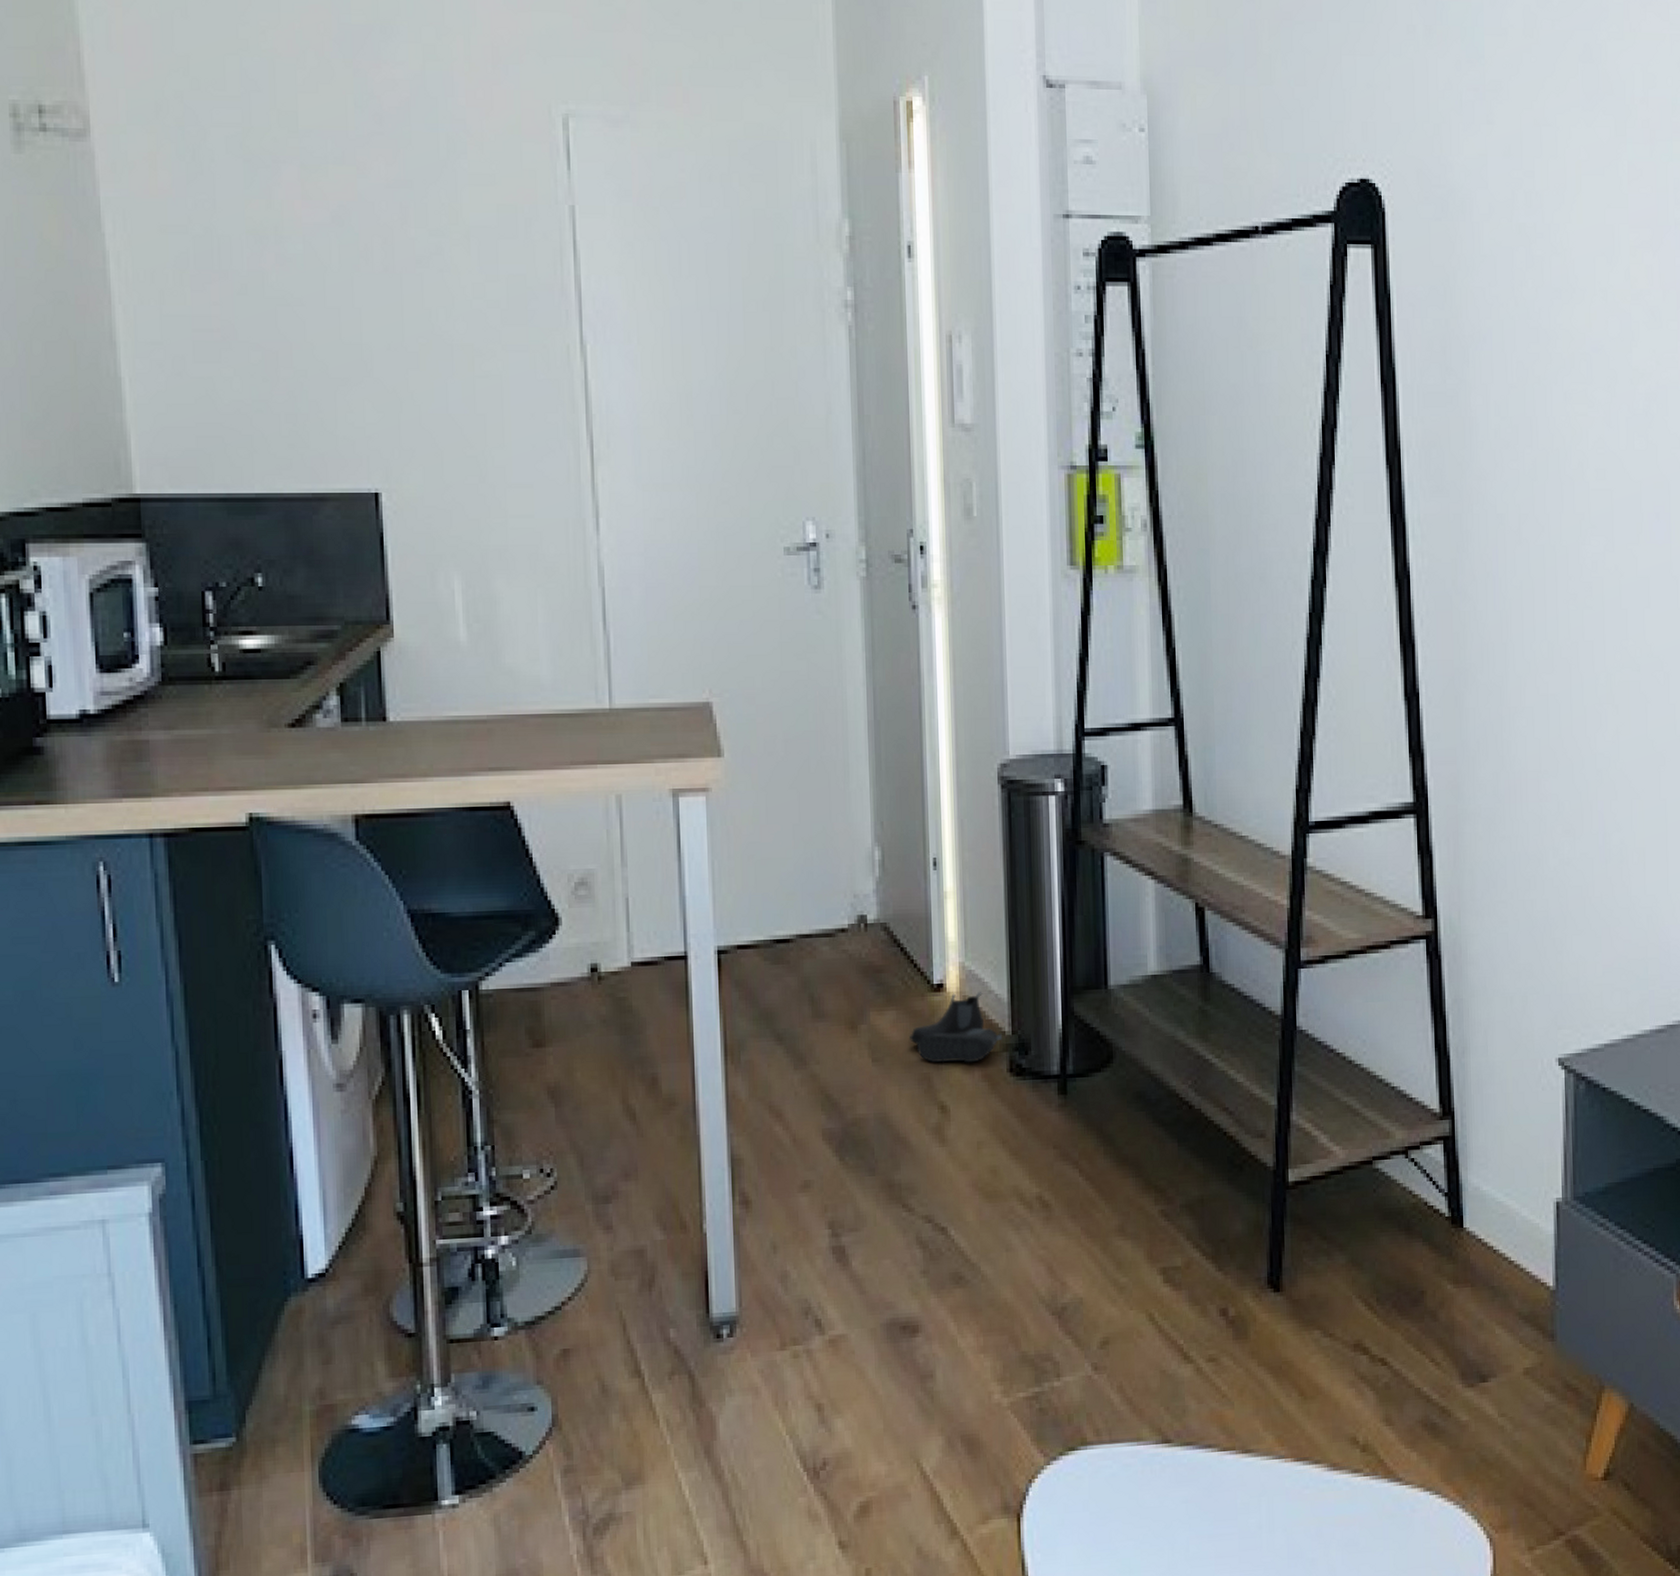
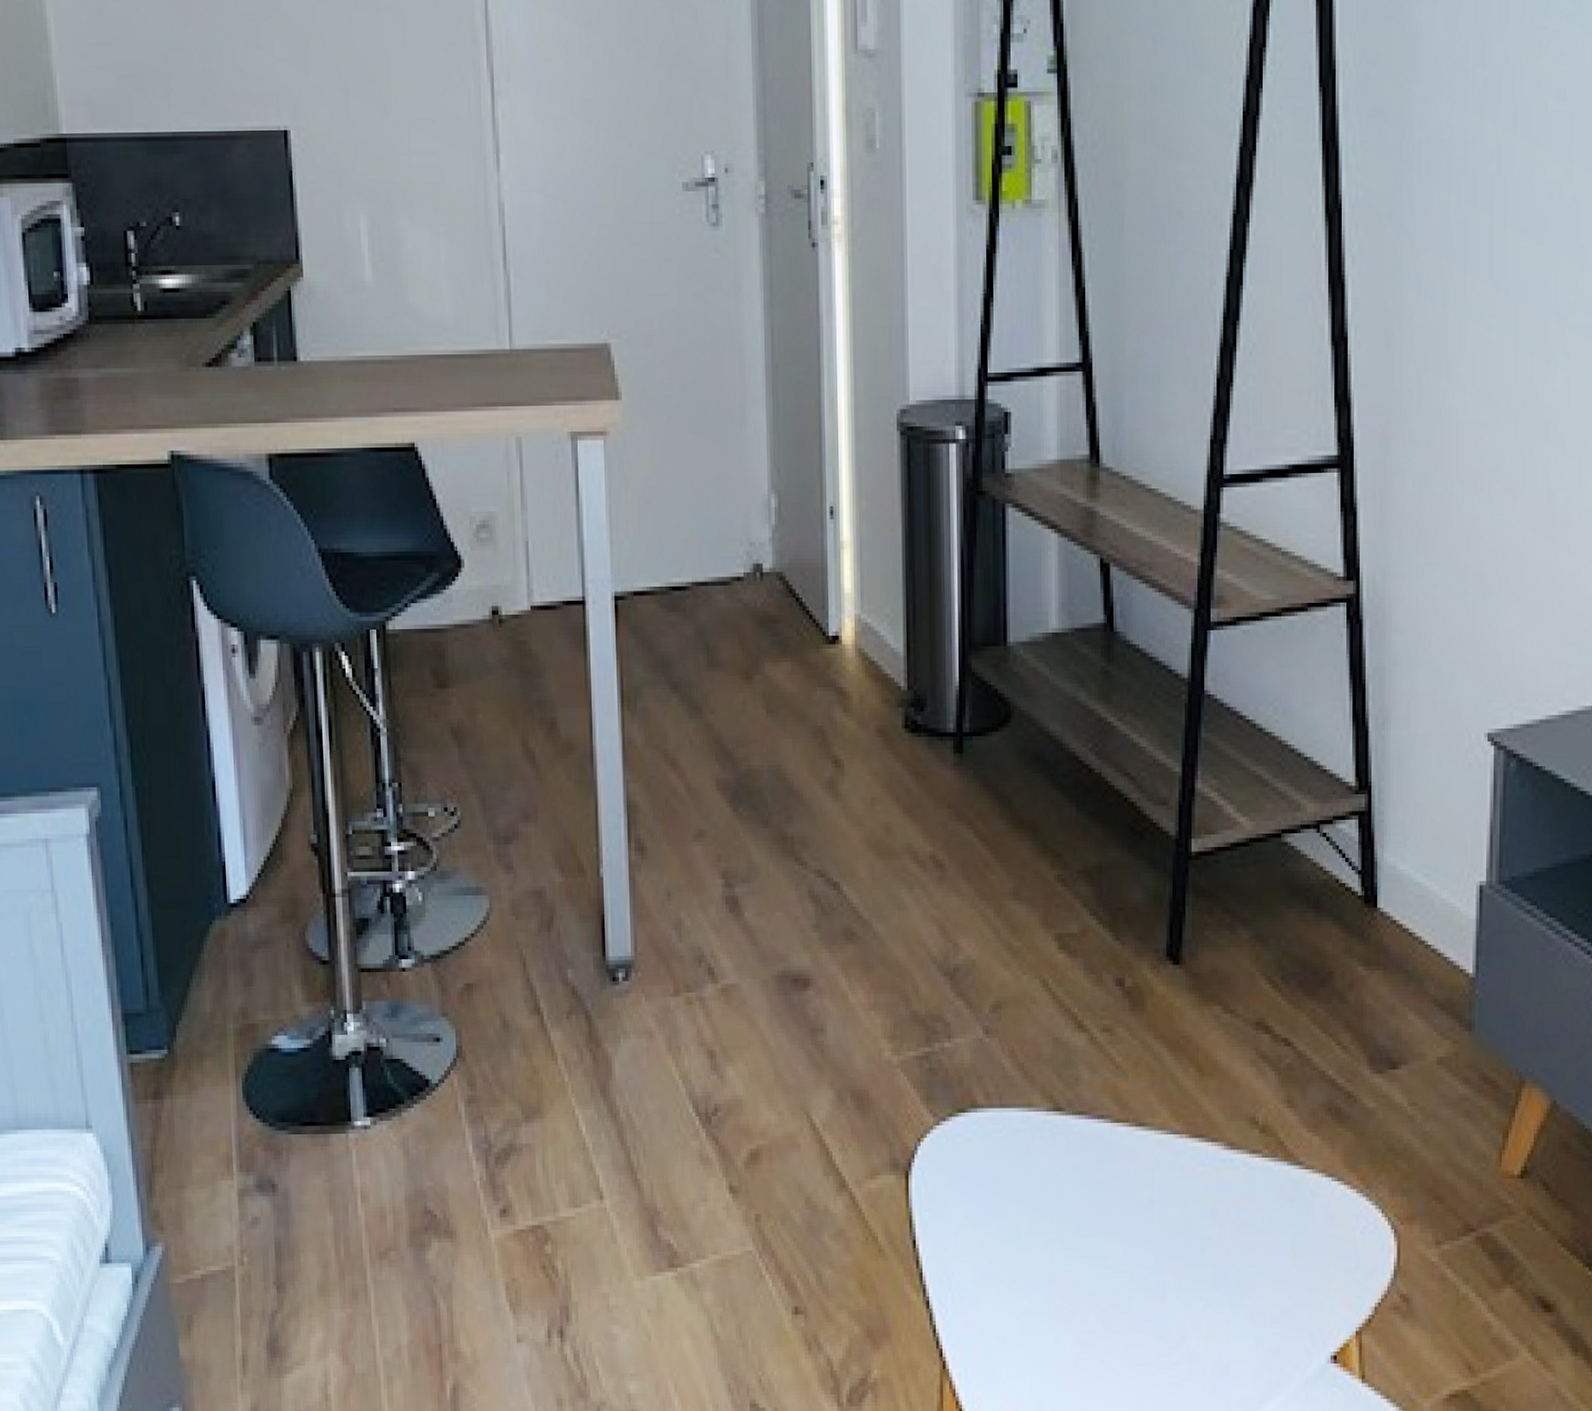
boots: present [910,992,1003,1063] -> none [804,645,898,717]

